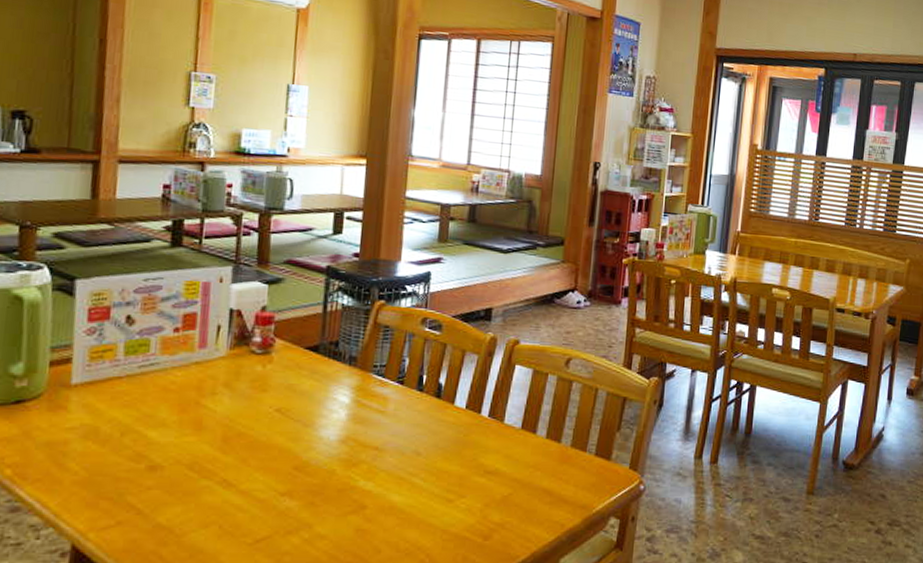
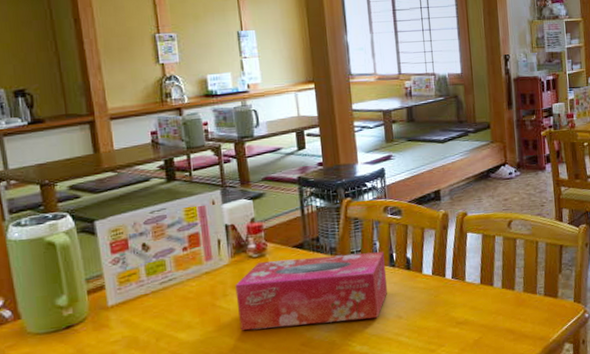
tissue box: none [224,359,412,451] -> present [235,251,388,331]

